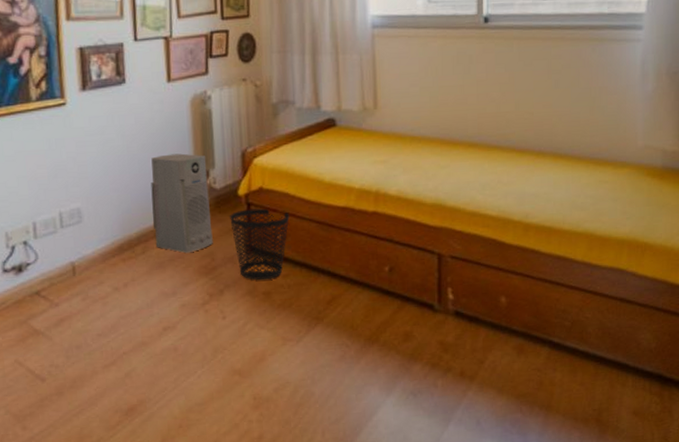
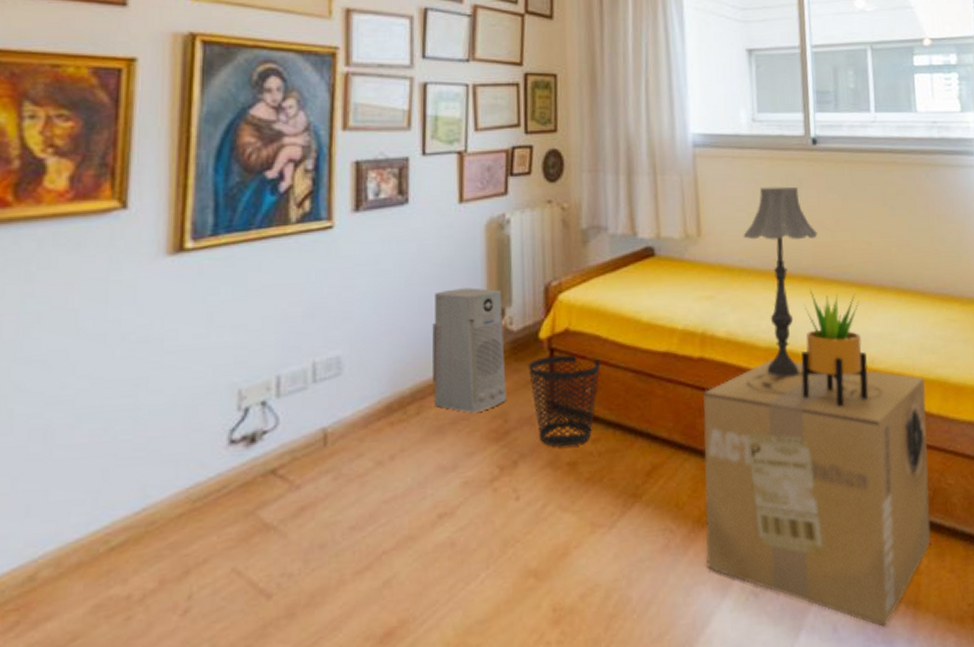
cardboard box: none [374,213,573,424] -> present [702,358,932,628]
table lamp: none [415,62,484,229] -> present [743,186,818,378]
potted plant: none [461,154,522,254] -> present [801,289,869,407]

